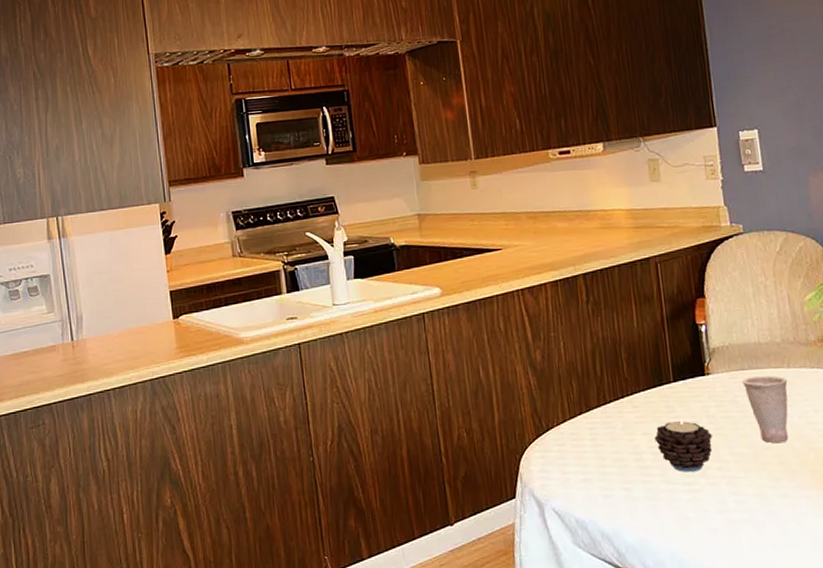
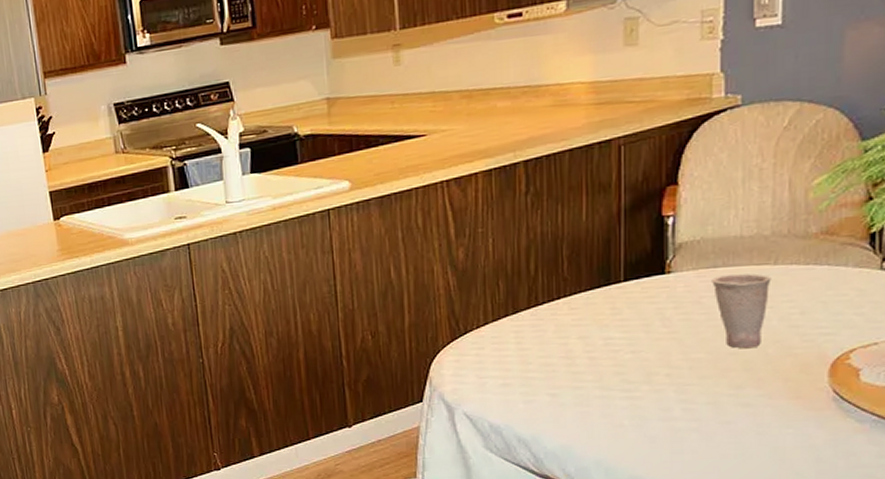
candle: present [654,417,713,472] -> none [592,320,664,378]

